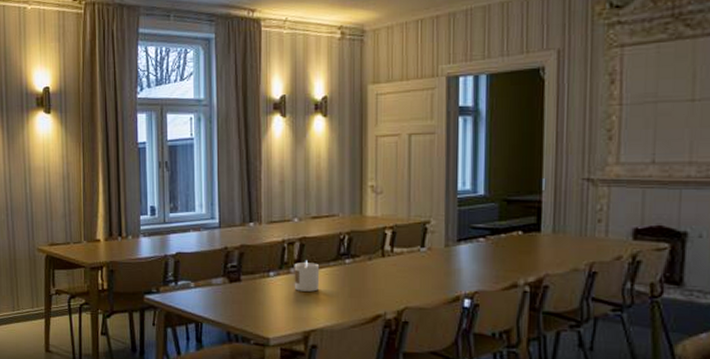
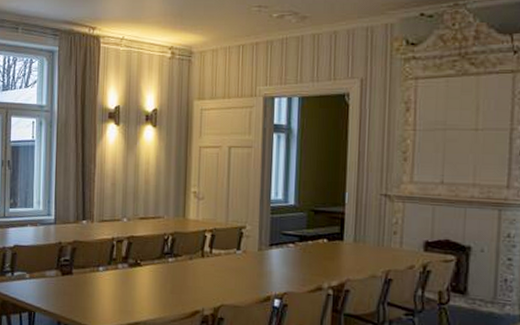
candle: present [294,260,320,292] -> none [121,257,145,287]

